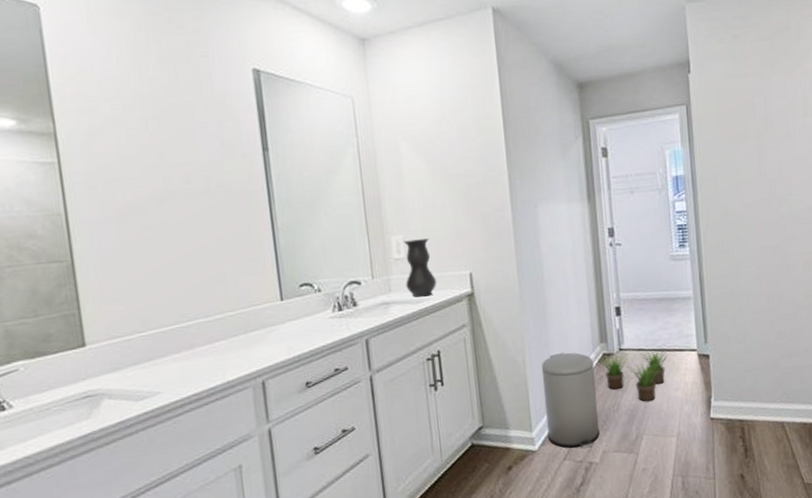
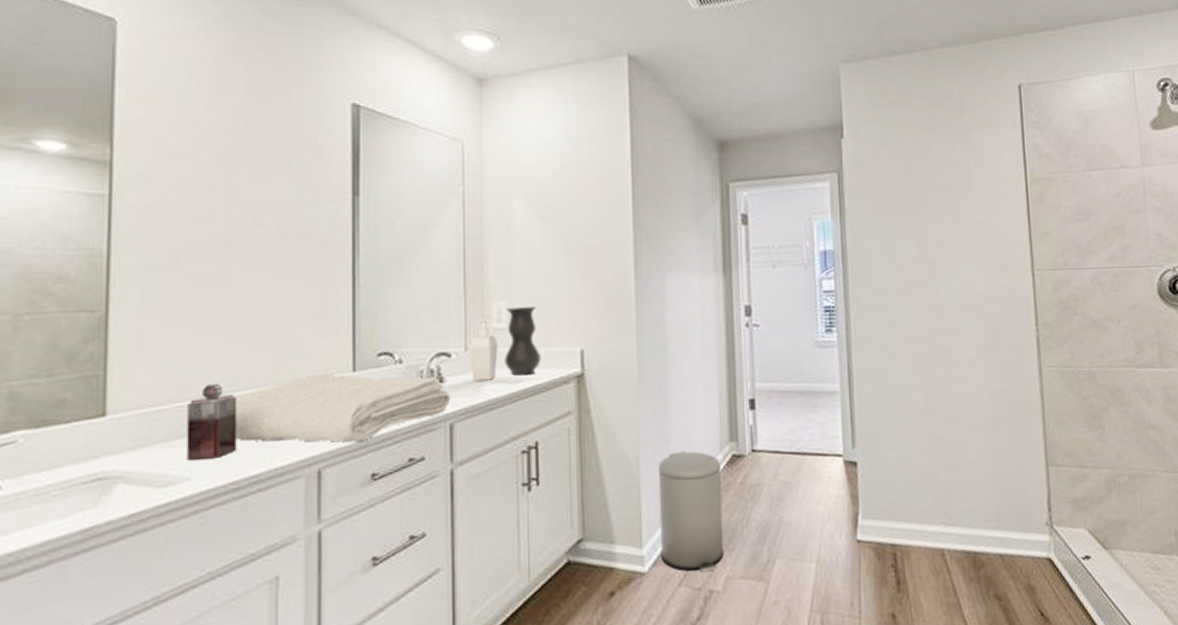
perfume bottle: none [149,315,195,378] -> present [187,383,237,460]
towel: none [188,302,365,361] -> present [235,374,451,443]
soap bottle: none [375,249,400,303] -> present [470,317,498,381]
plant: present [598,348,669,402] -> none [726,452,810,517]

